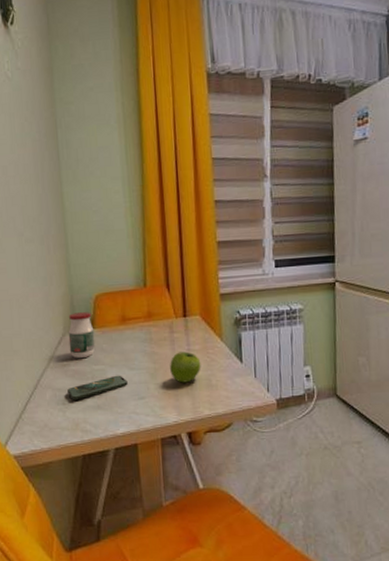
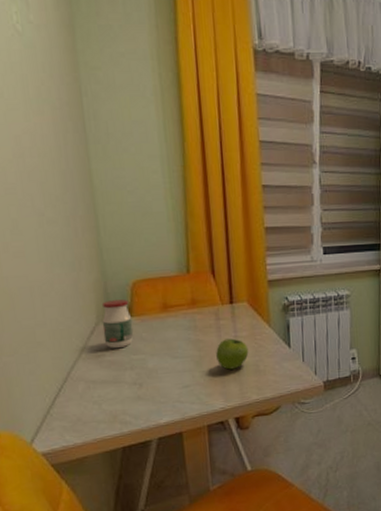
smartphone: present [67,375,128,401] -> none [103,364,171,392]

